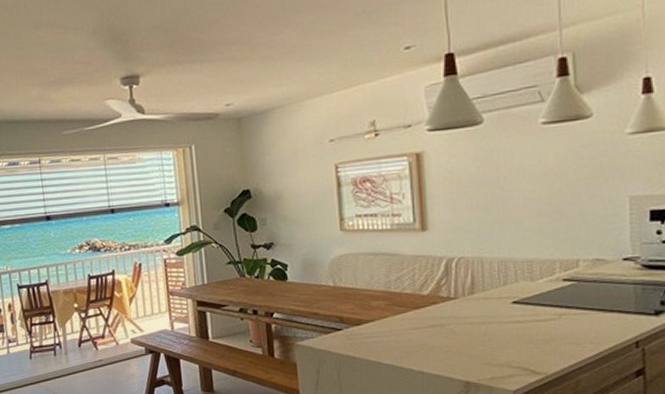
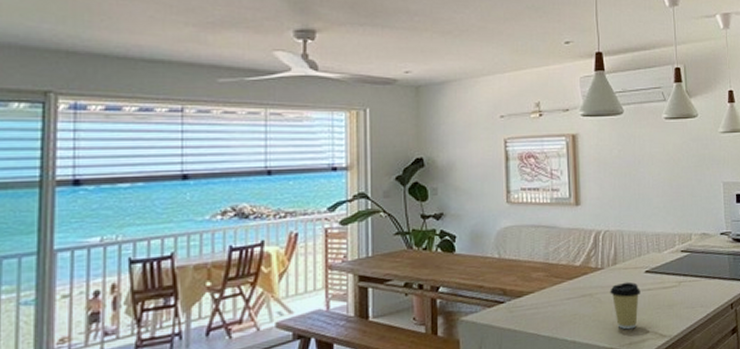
coffee cup: none [465,313,506,364] -> present [610,282,640,330]

